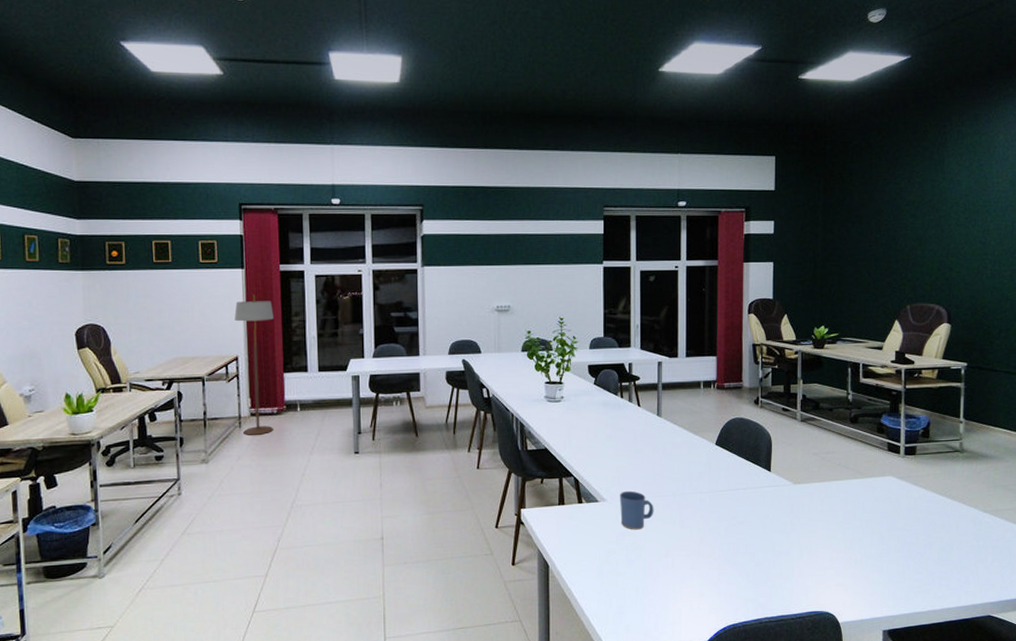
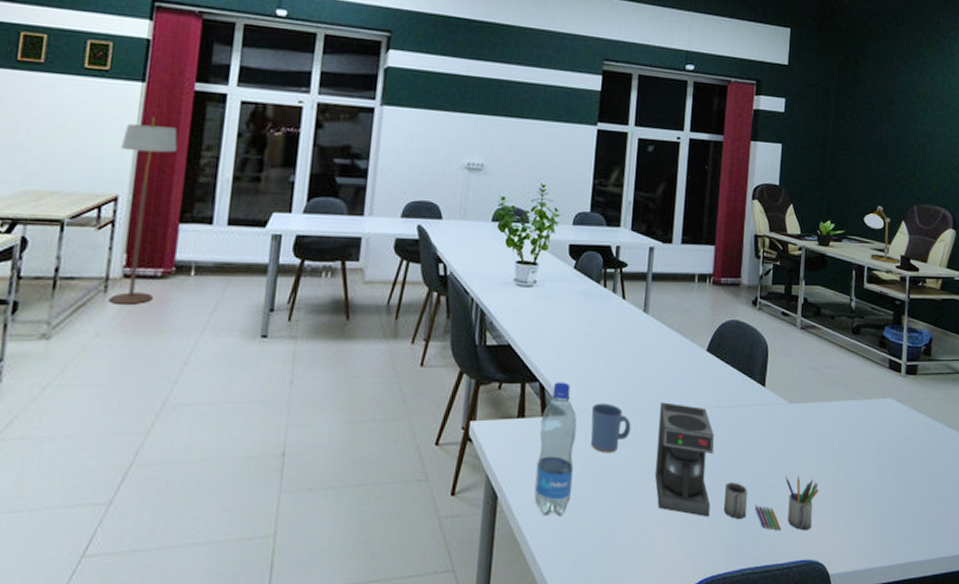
bottle: none [577,475,609,580] -> present [534,382,577,517]
coffee maker: none [677,488,826,588] -> present [655,402,819,531]
desk lamp: none [856,309,895,359] -> present [863,206,901,264]

